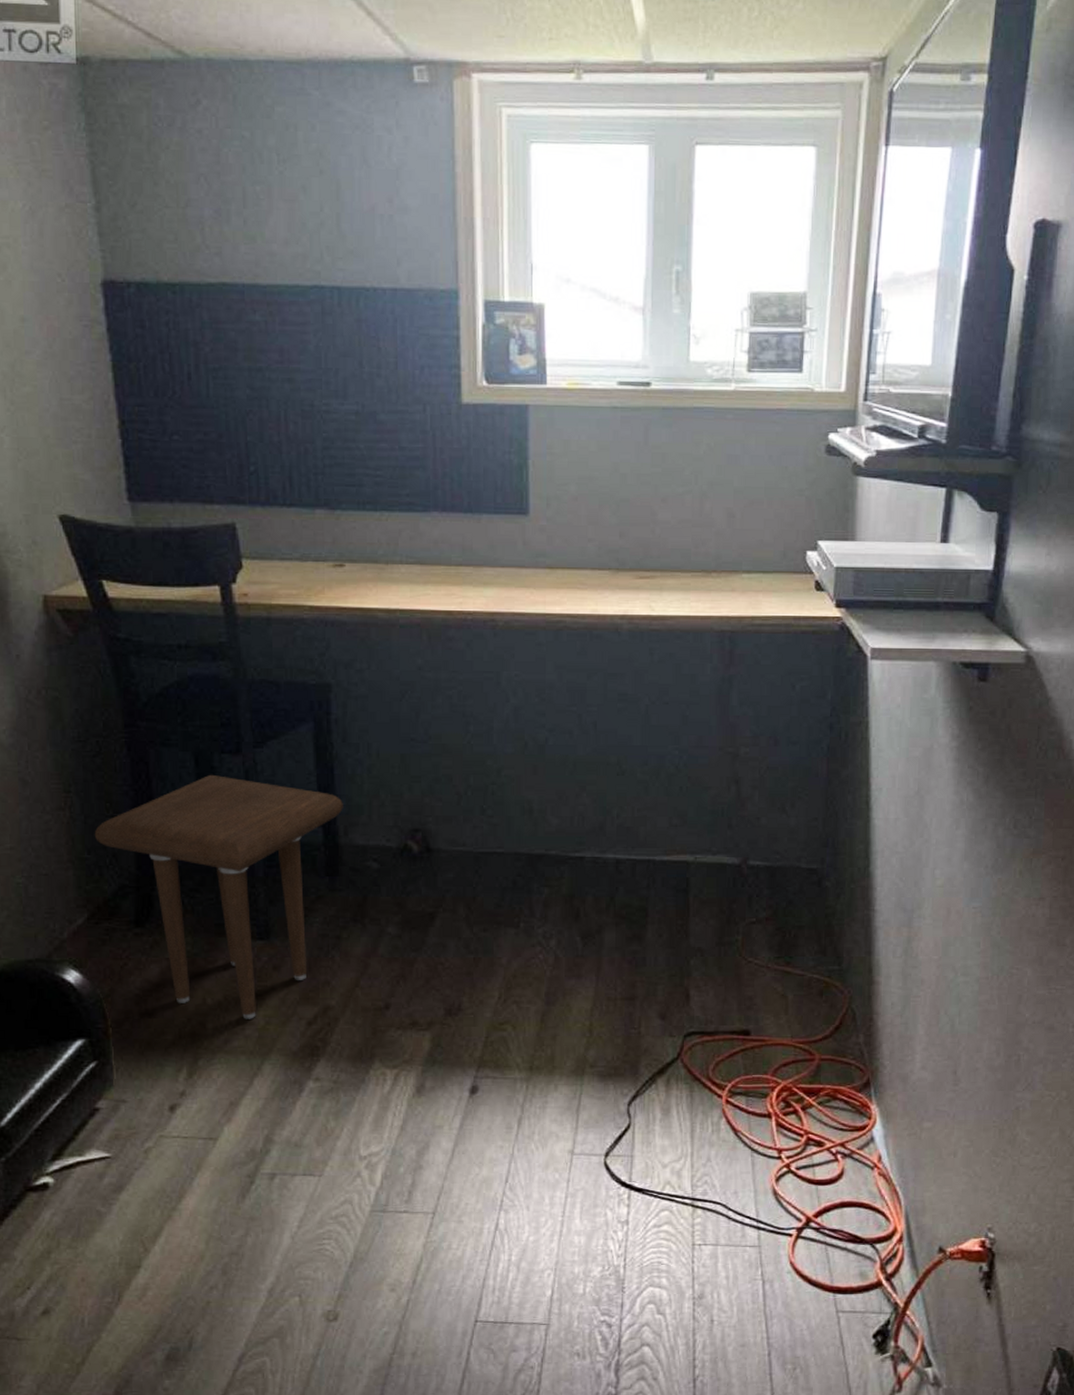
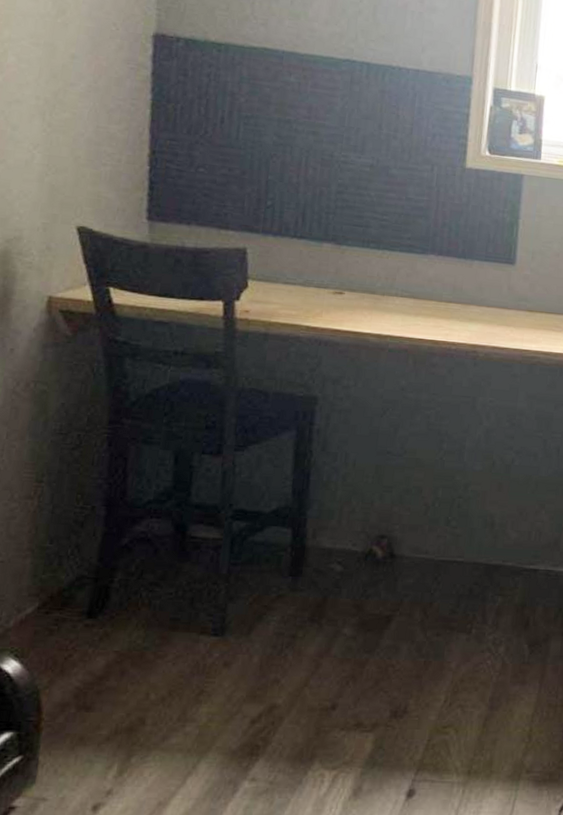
side table: present [94,774,343,1019] -> none [59,473,315,716]

